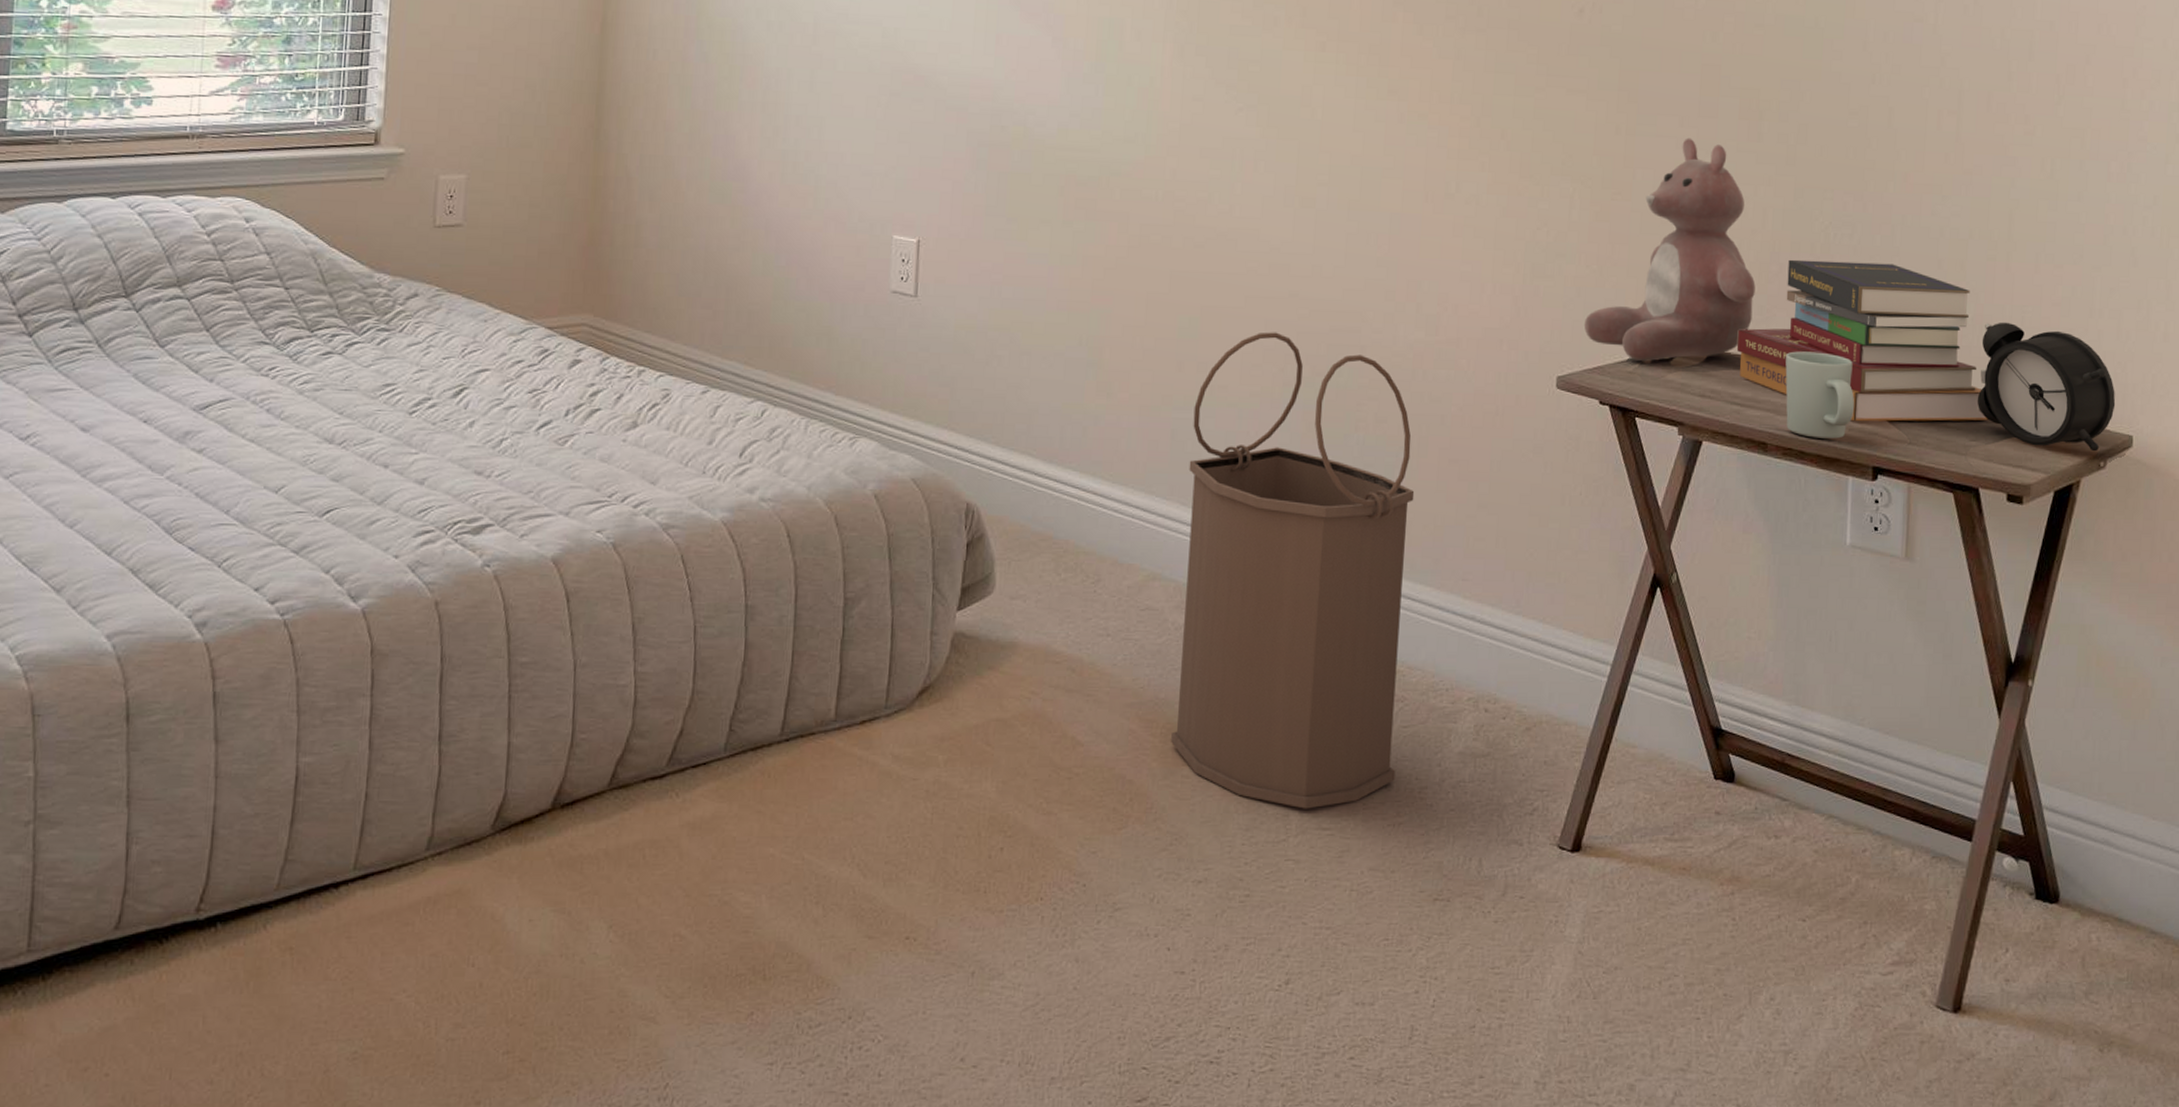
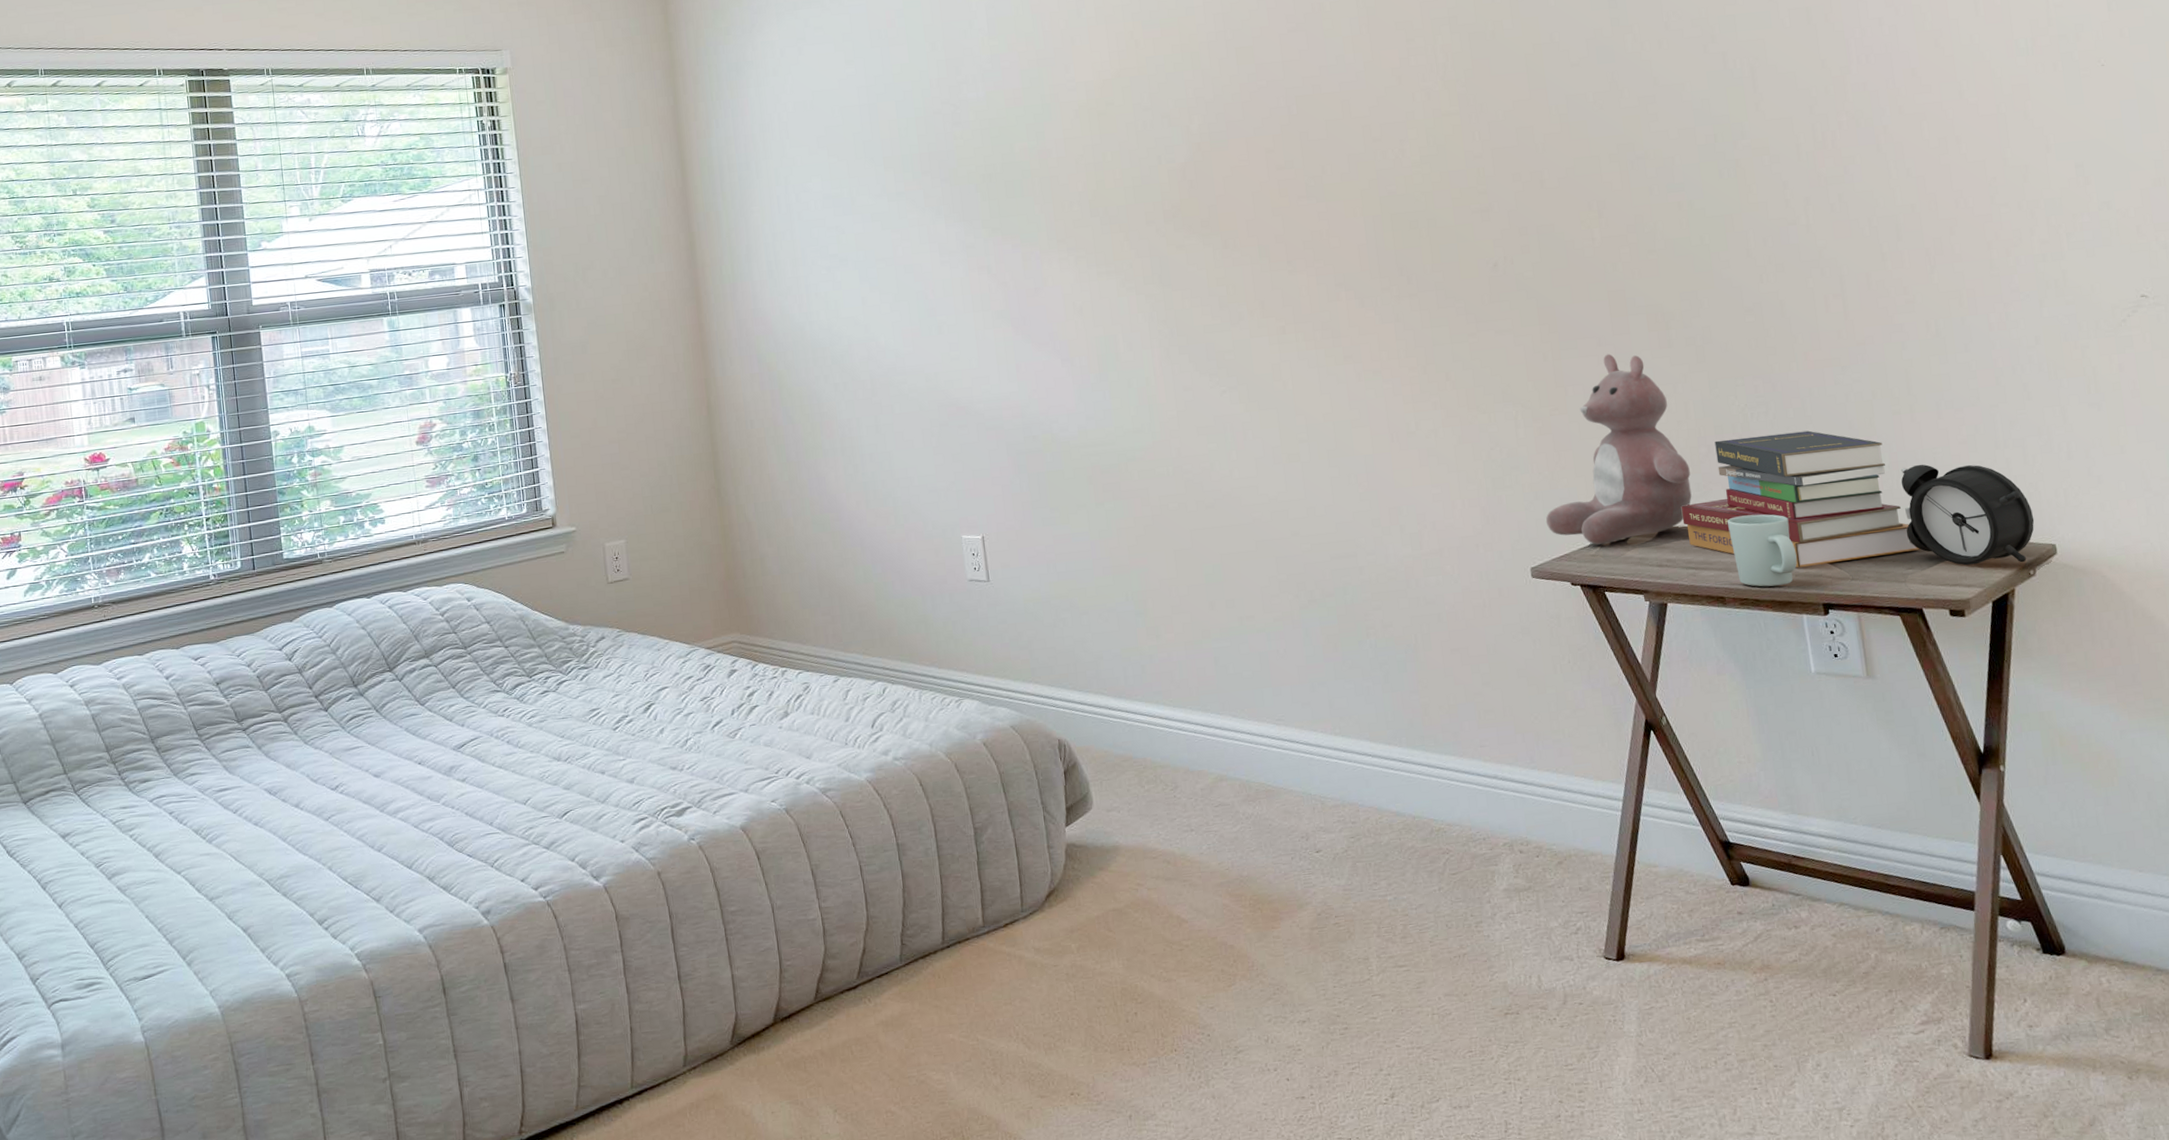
basket: present [1171,332,1415,809] -> none [1229,566,1453,952]

